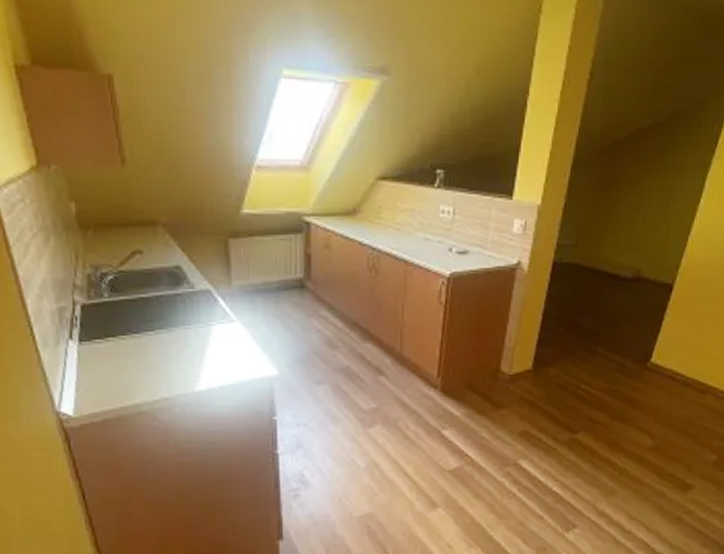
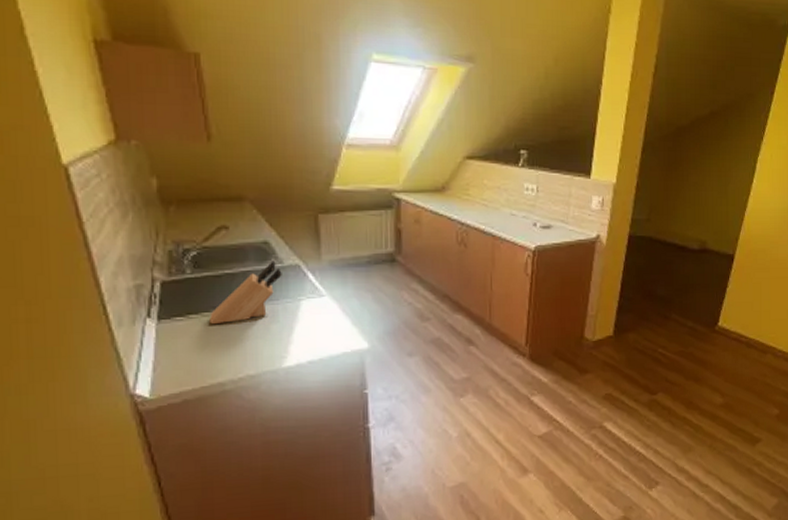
knife block: none [126,285,194,348] -> present [209,260,282,325]

